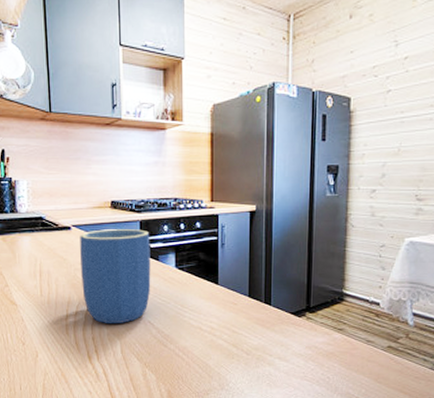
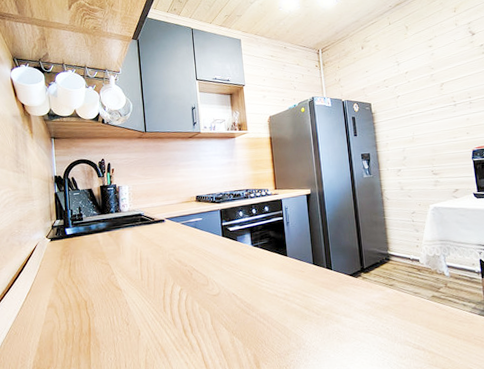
mug: present [80,229,151,324] -> none [172,216,233,300]

